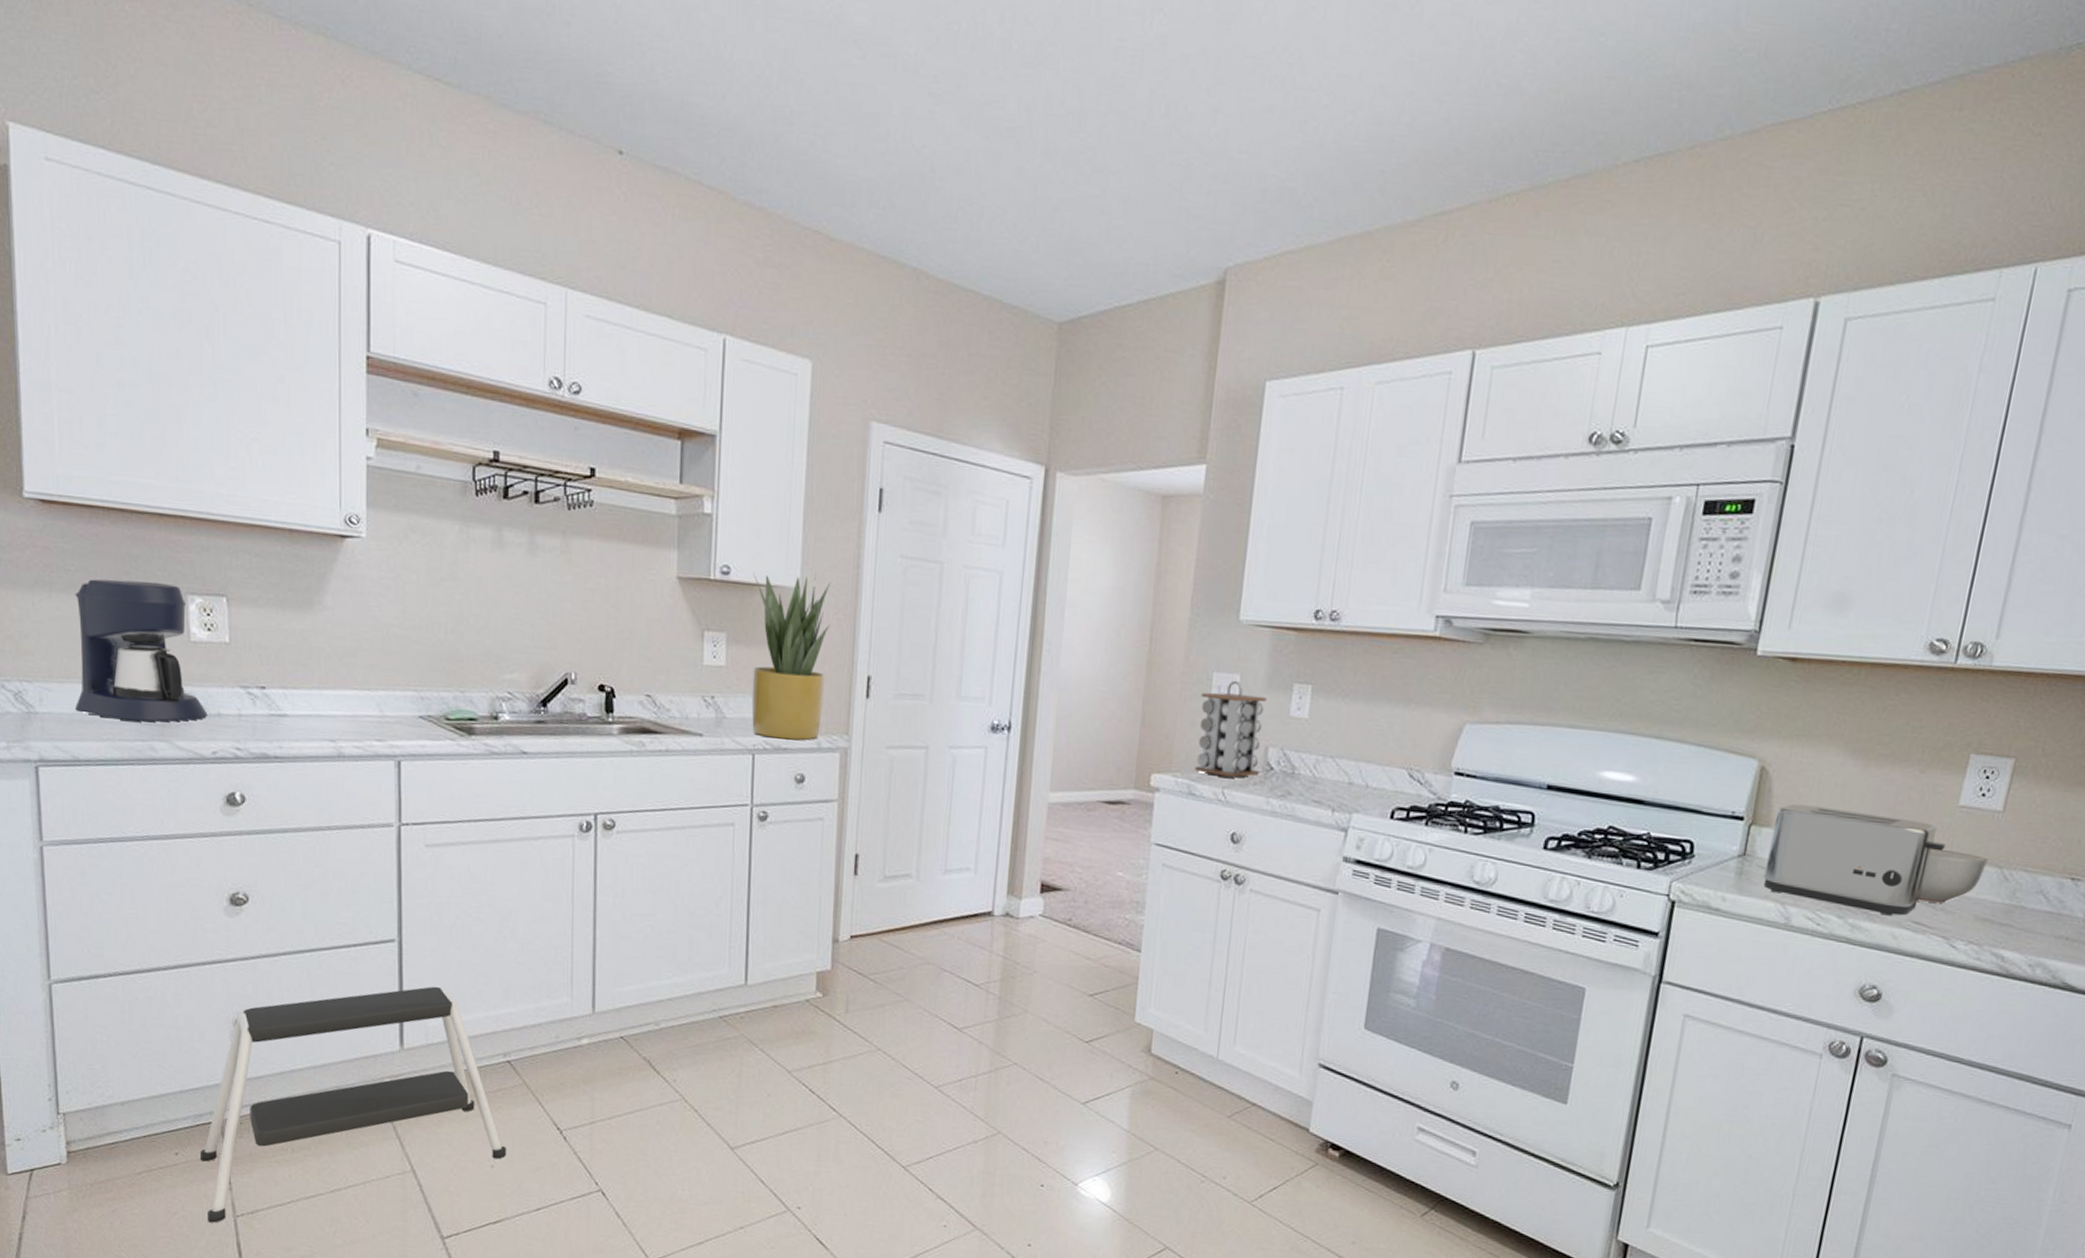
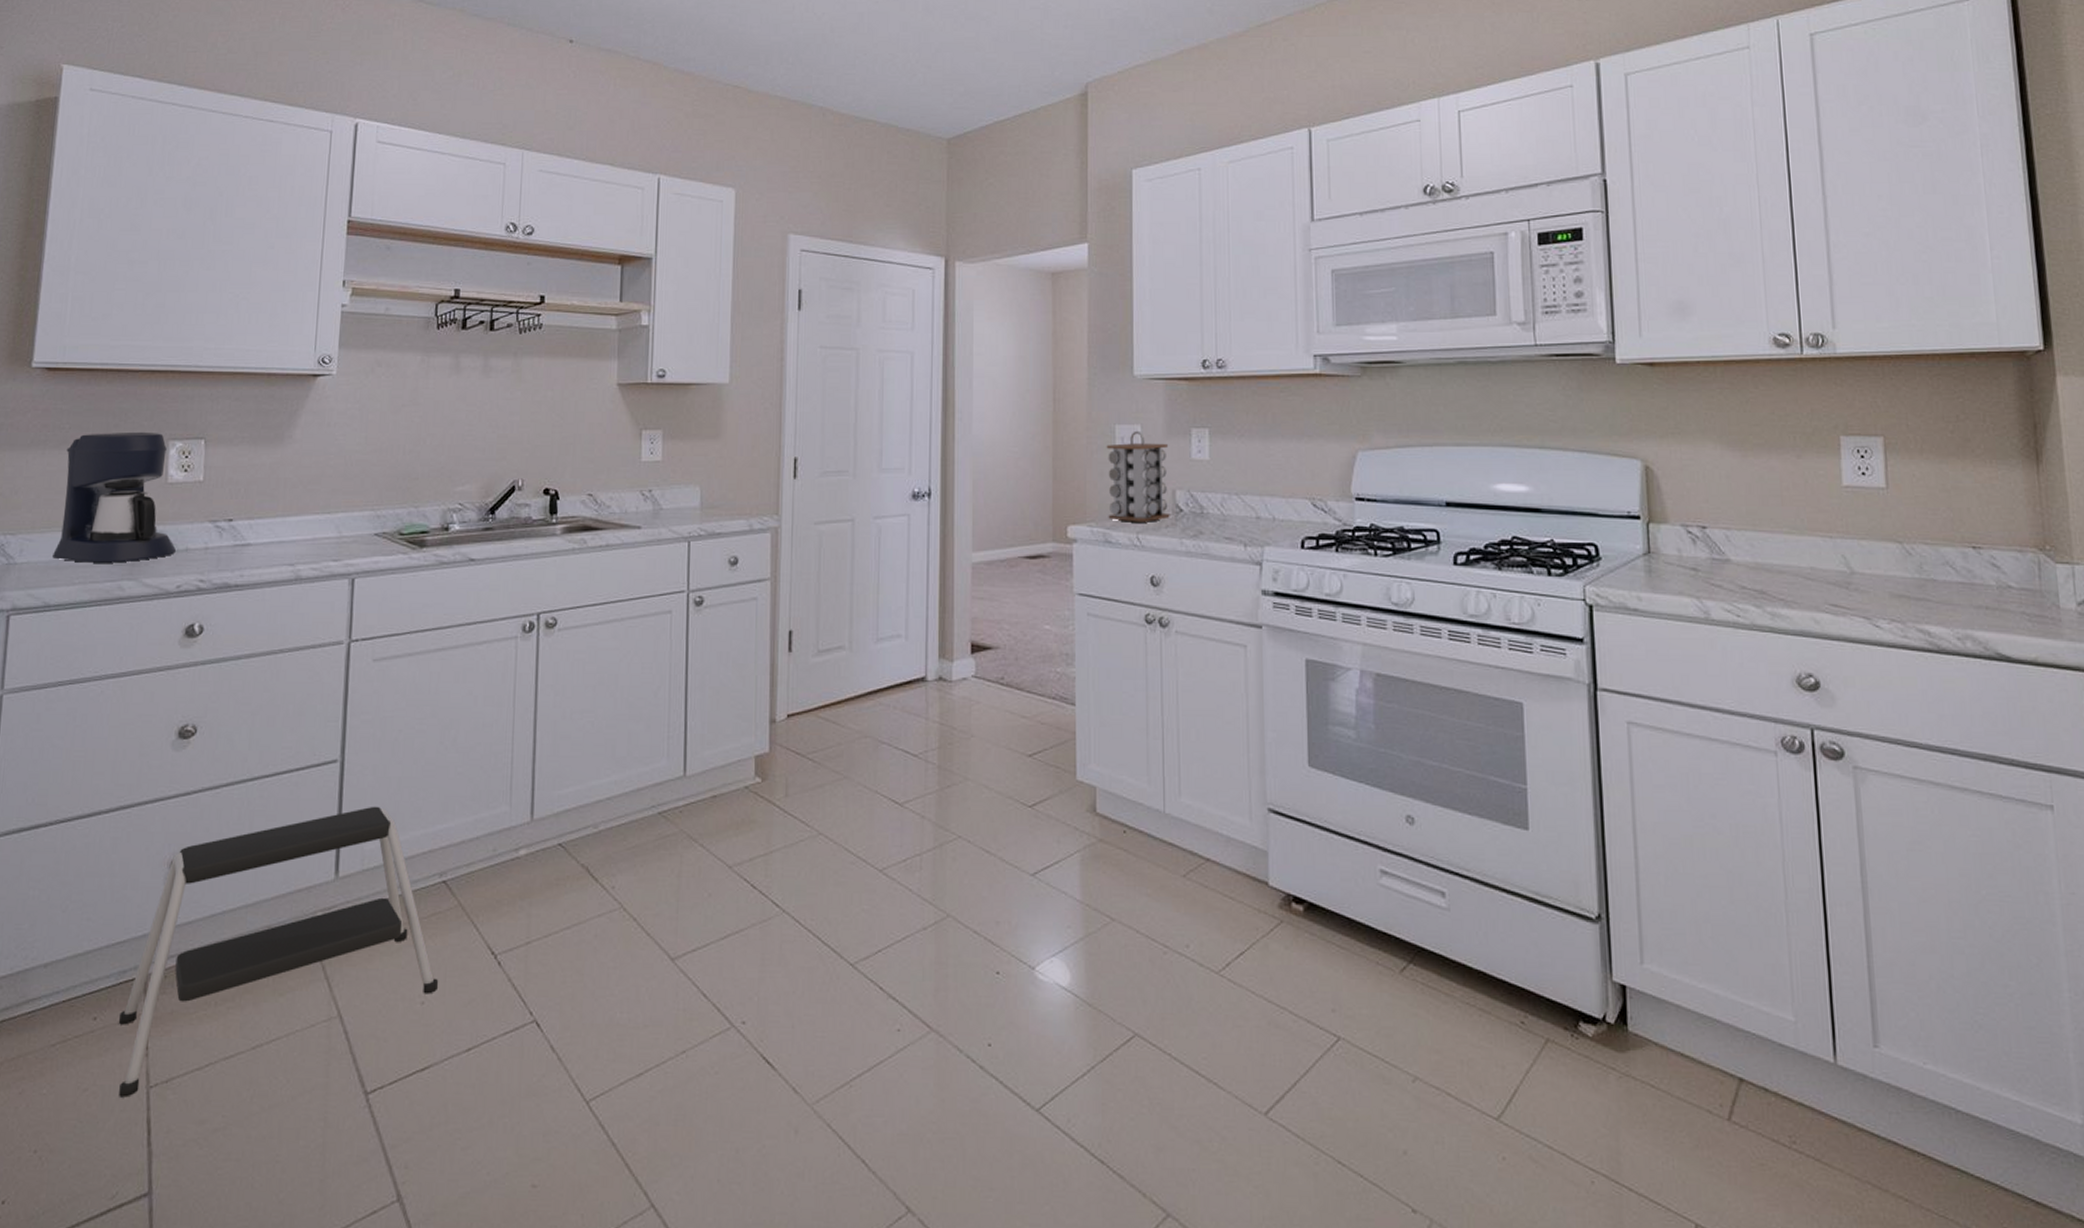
planter: present [751,573,831,741] -> none [686,368,758,524]
toaster: present [1763,804,1945,916] -> none [1670,499,1841,601]
bowl: present [1918,848,1988,903] -> none [1827,529,1886,583]

